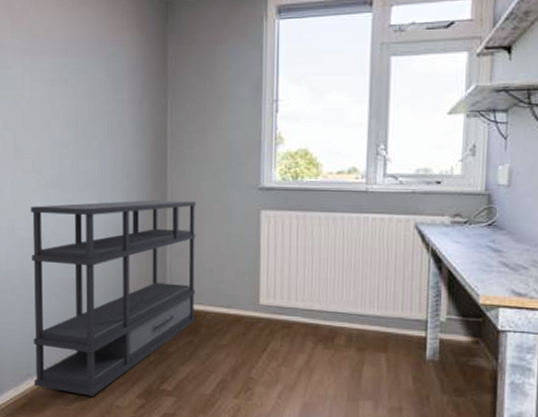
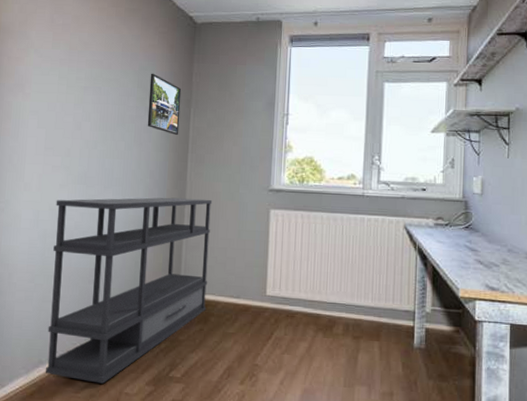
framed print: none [120,60,156,131] -> present [147,73,182,136]

